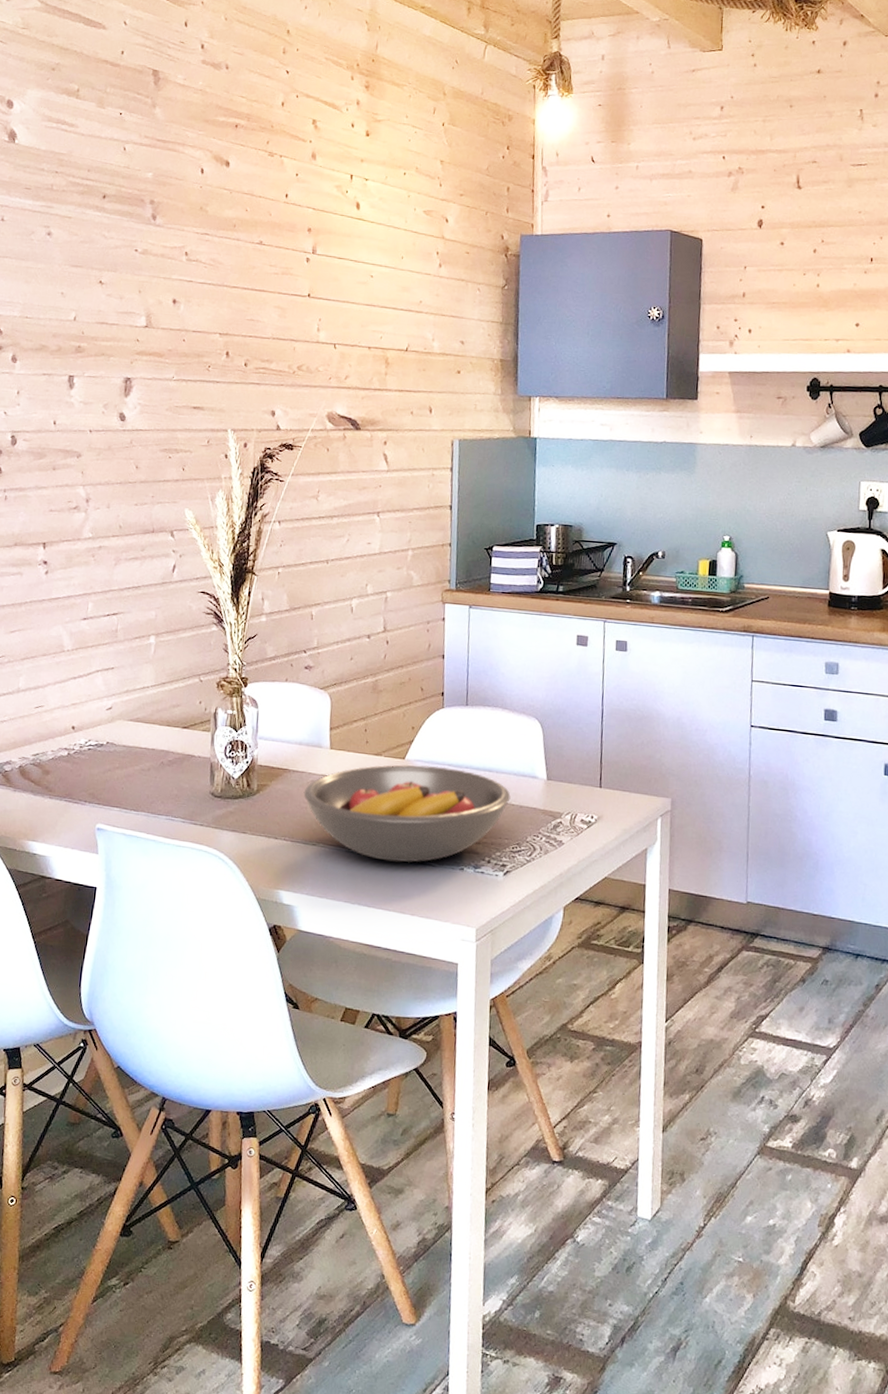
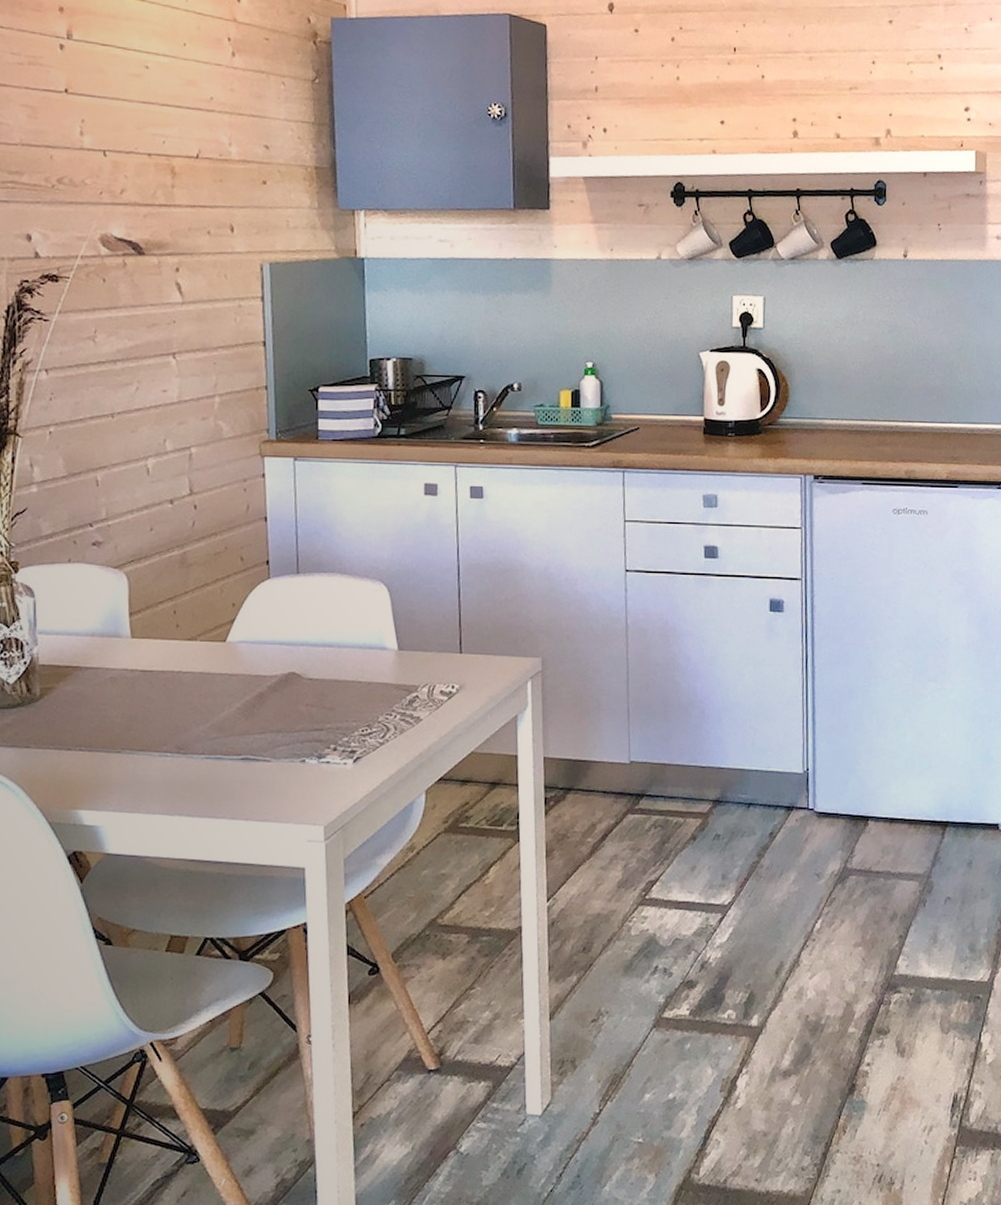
fruit bowl: present [303,765,511,863] -> none [100,646,357,762]

